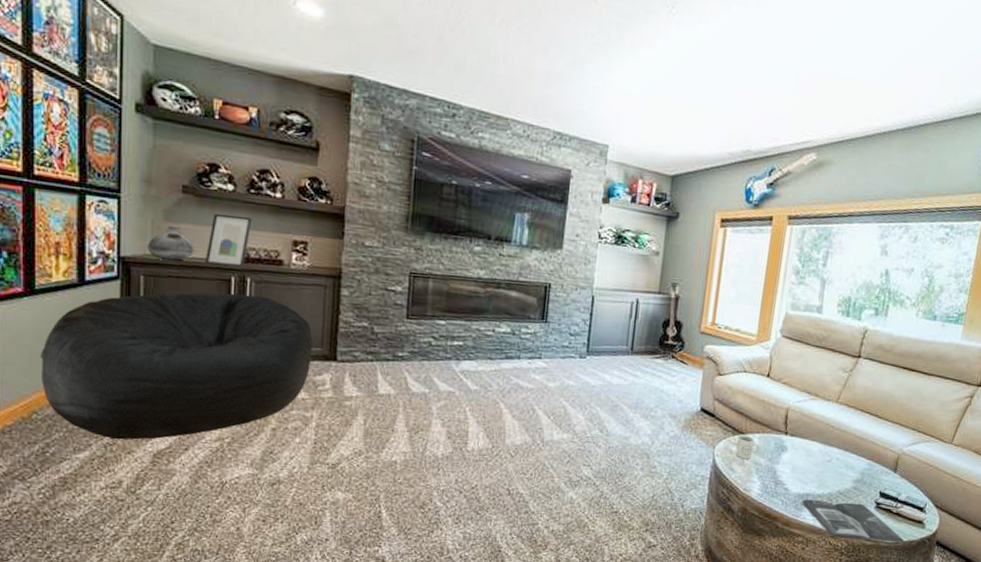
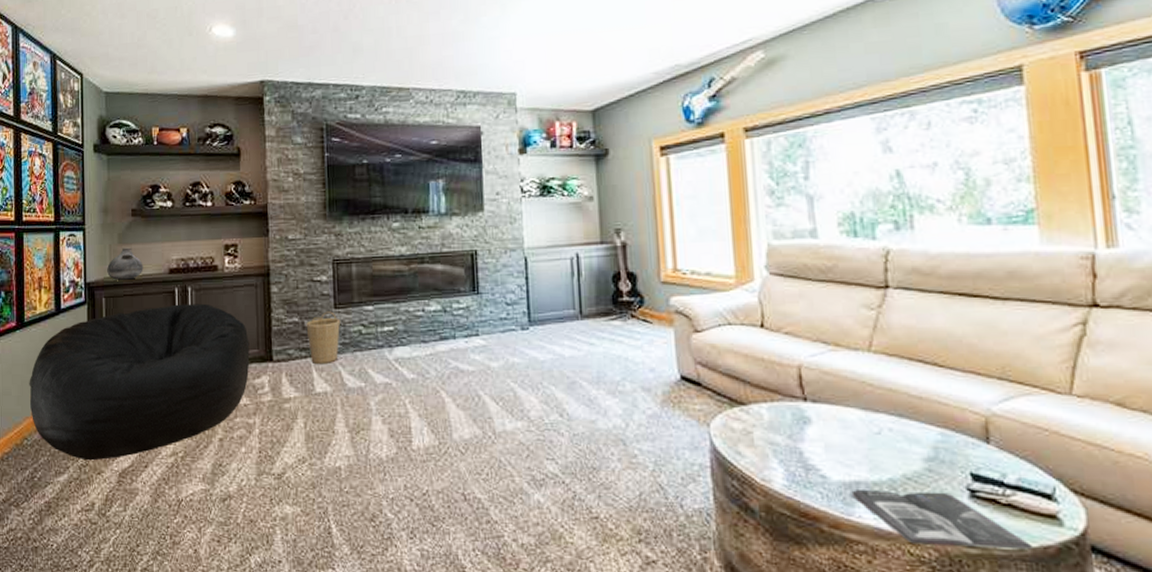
picture frame: present [205,213,253,268] -> none [152,228,190,279]
basket: none [375,320,411,369] -> present [306,311,340,365]
mug: present [736,435,760,460] -> none [738,406,772,439]

